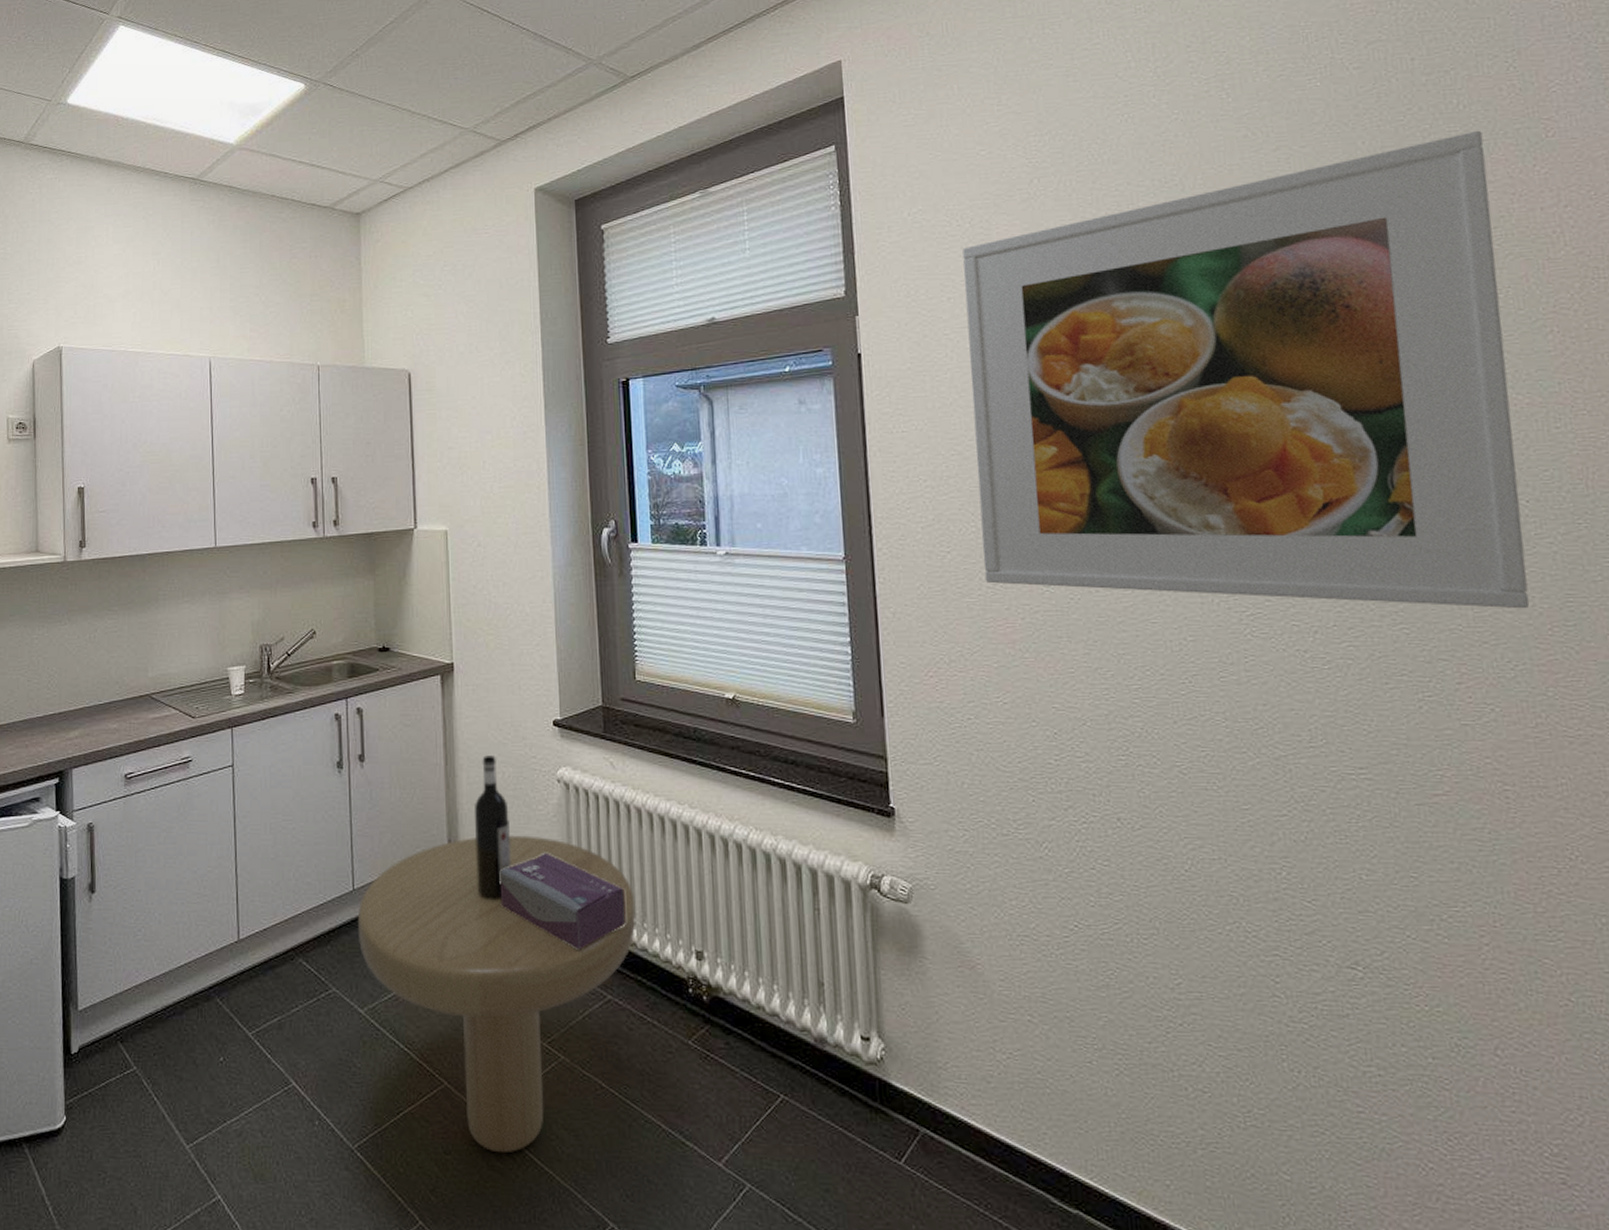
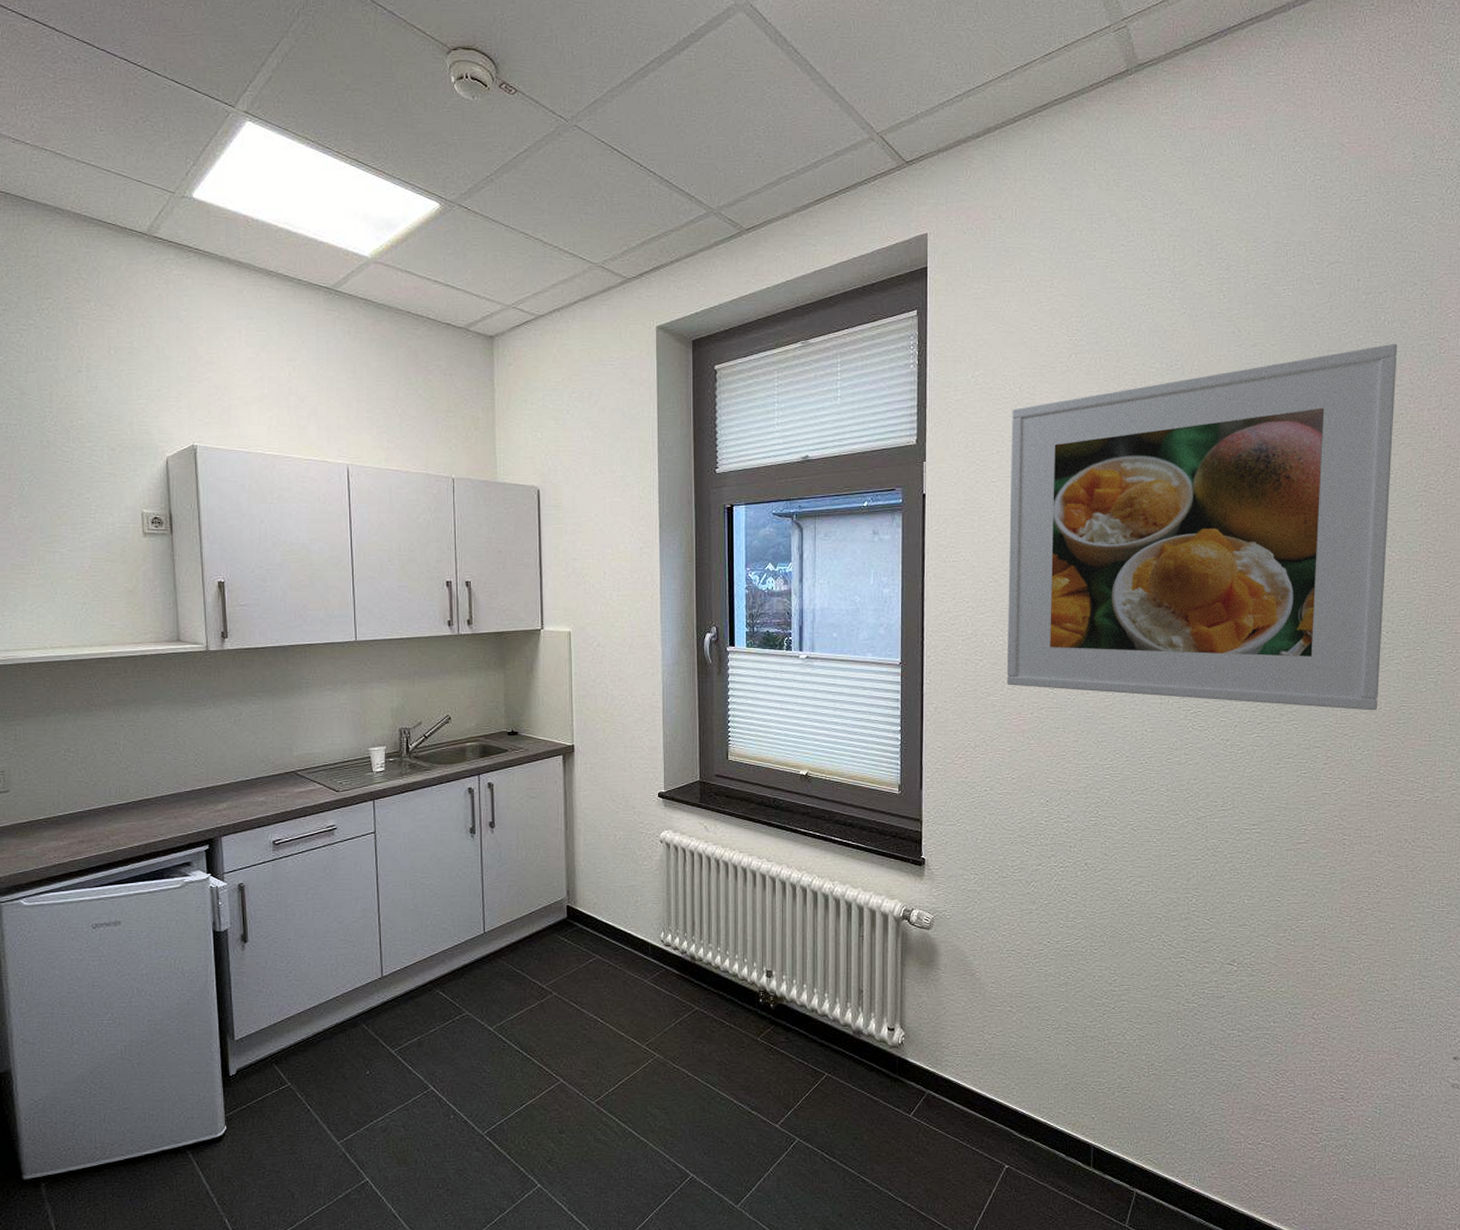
dining table: present [357,755,636,1154] -> none [488,822,720,1130]
tissue box: present [499,852,626,950] -> none [610,898,712,973]

